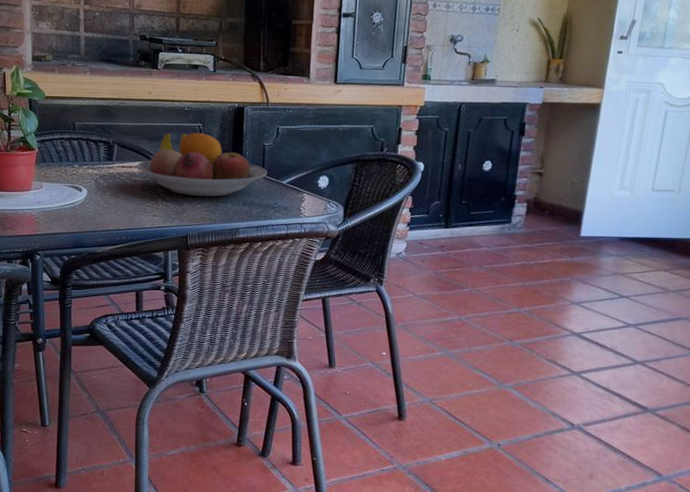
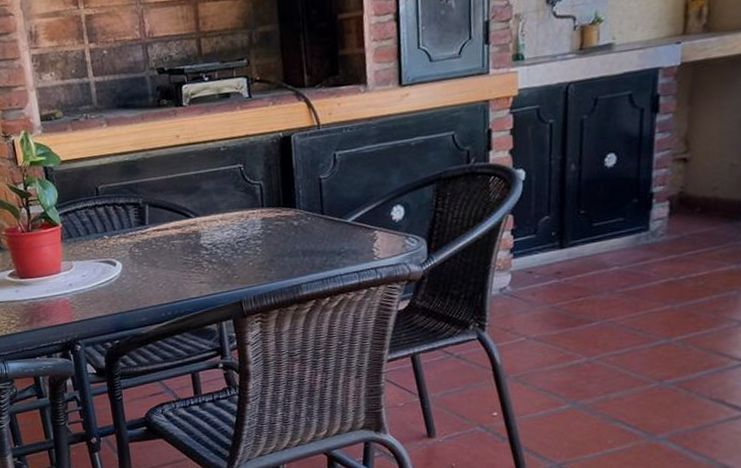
fruit bowl: present [136,132,268,197] -> none [172,175,328,254]

